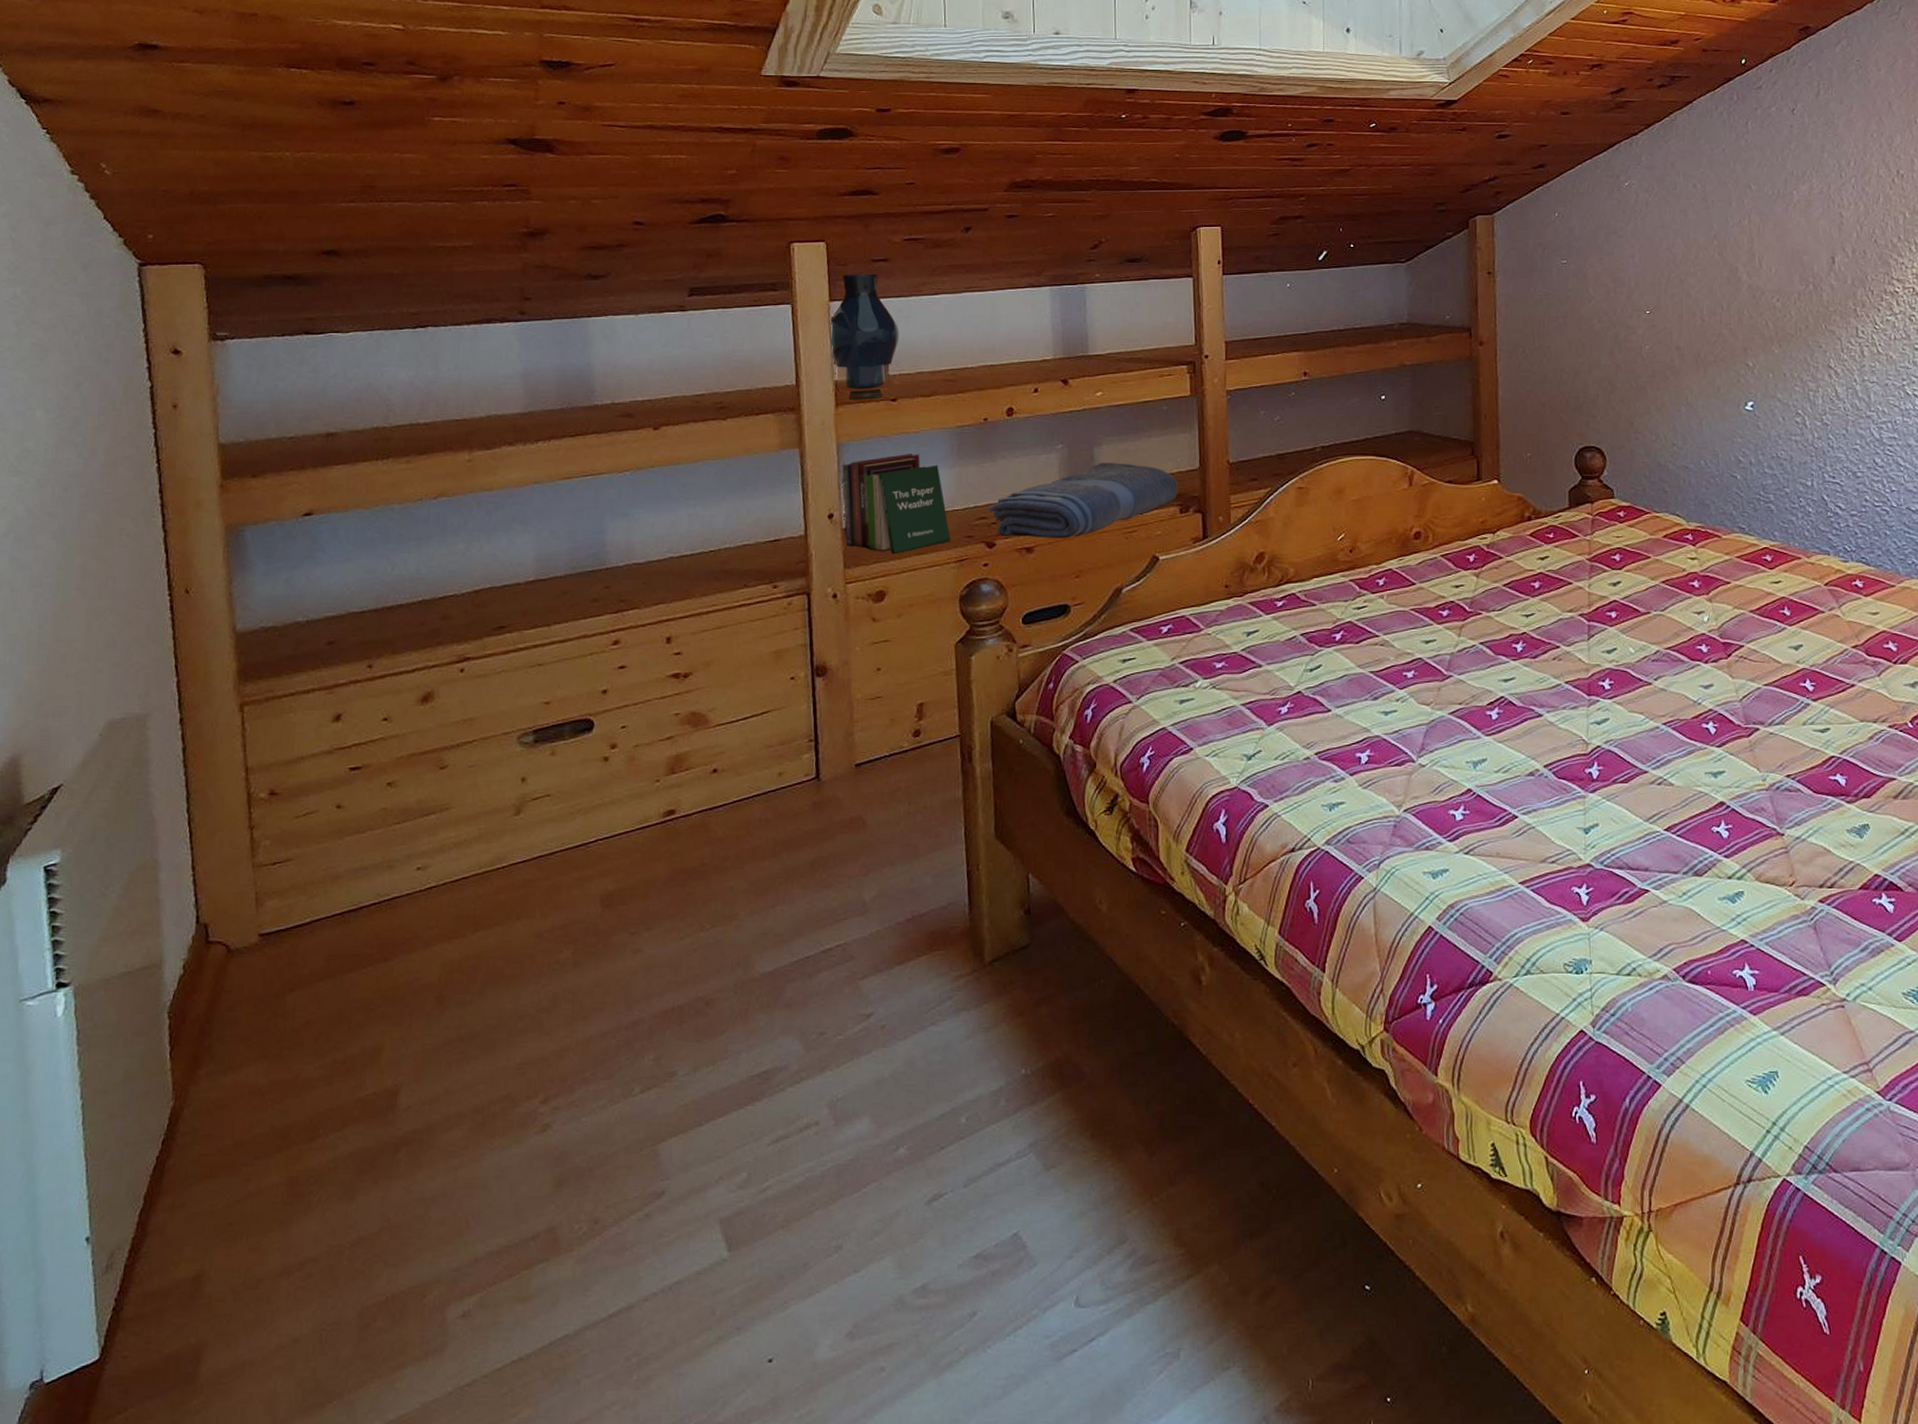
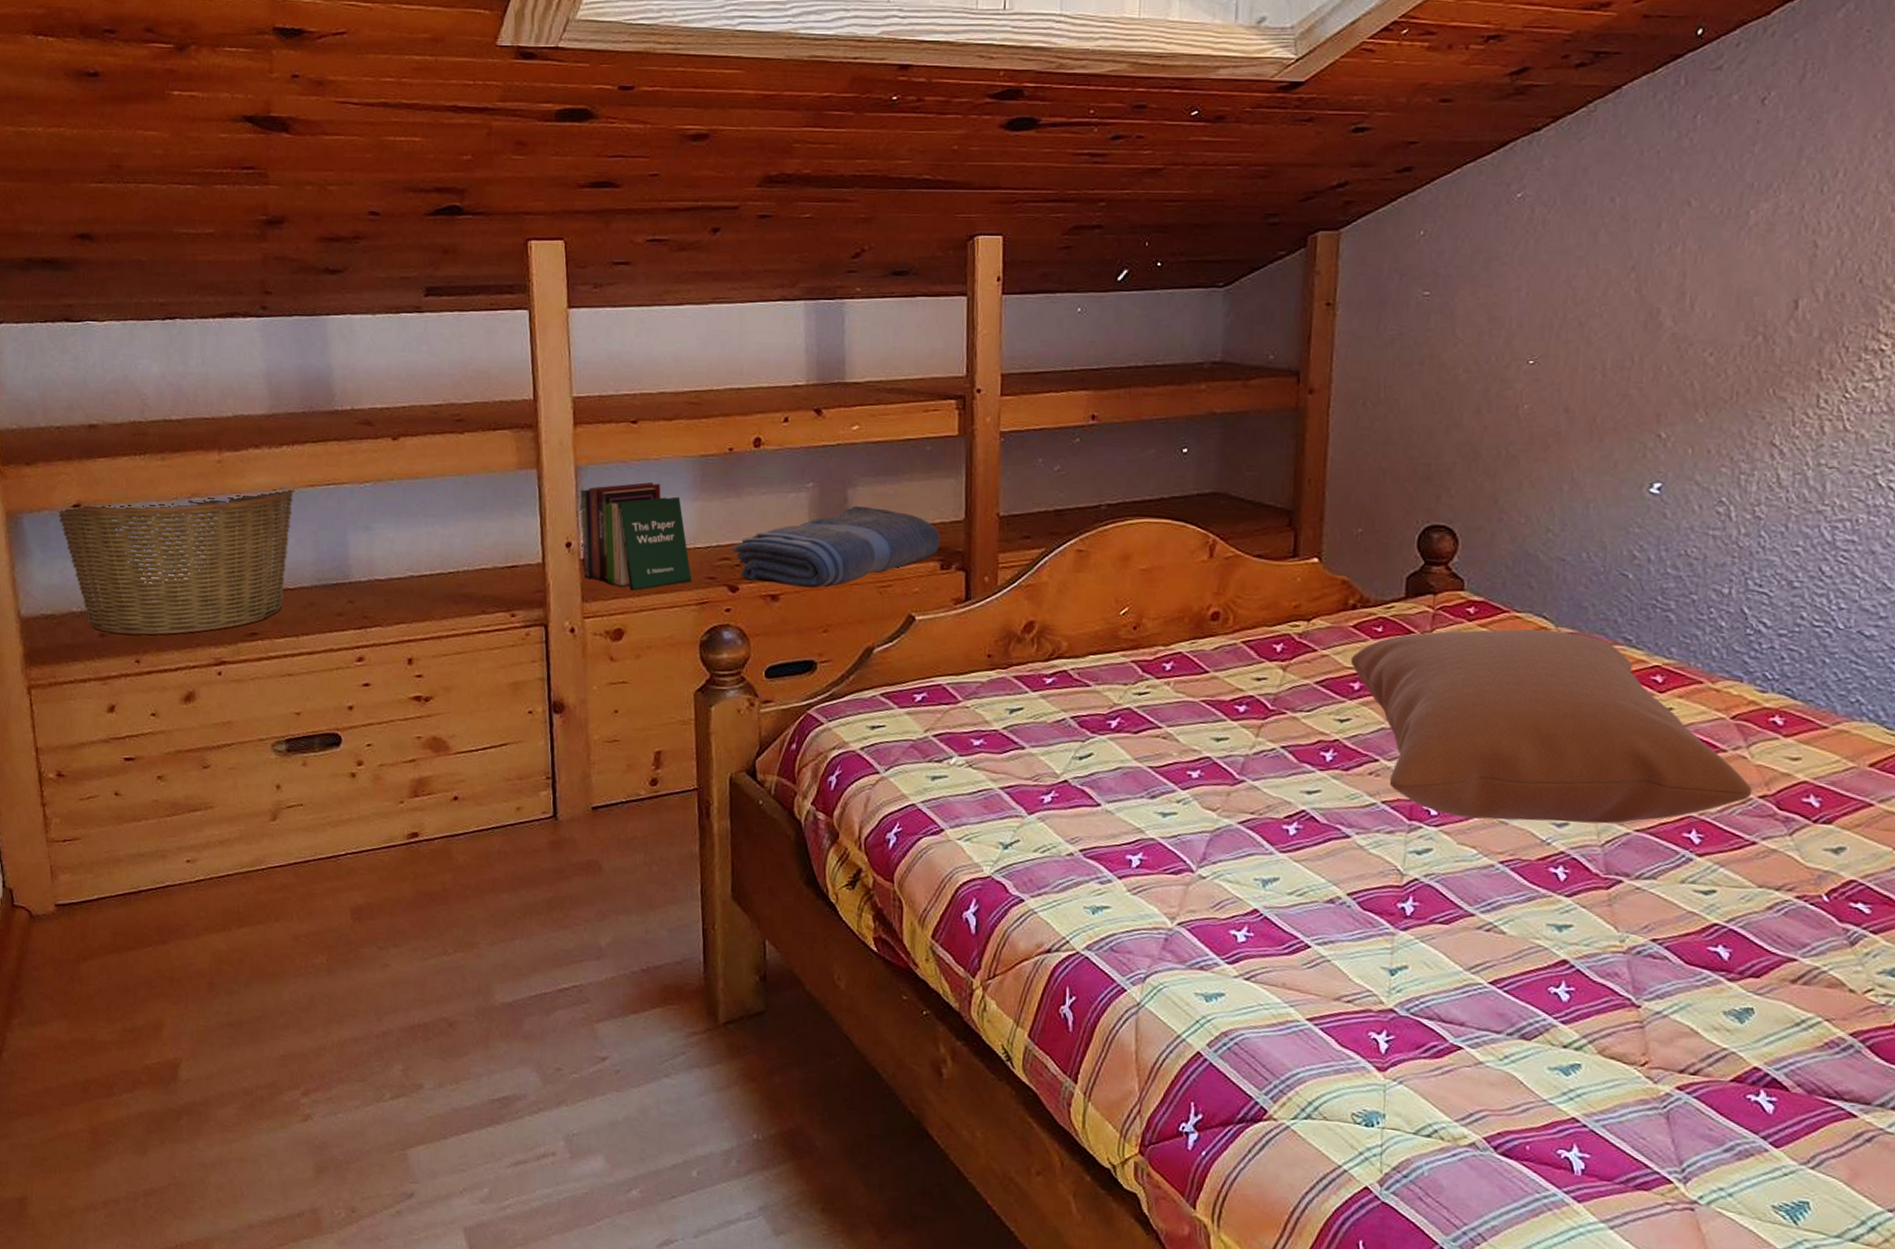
basket: none [286,482,549,640] -> present [58,489,294,636]
vase: present [829,274,899,400] -> none [567,279,641,420]
cushion: none [1530,525,1847,688] -> present [1350,629,1752,824]

